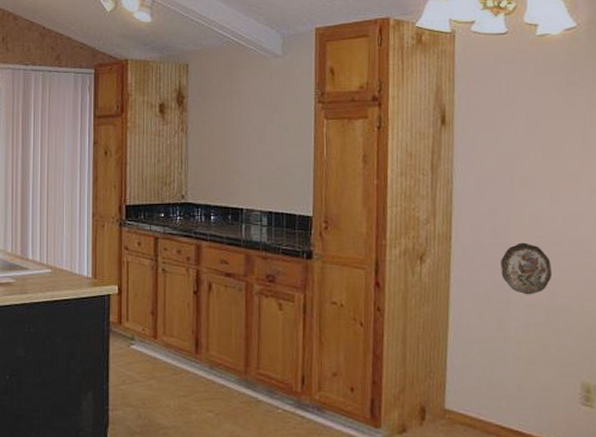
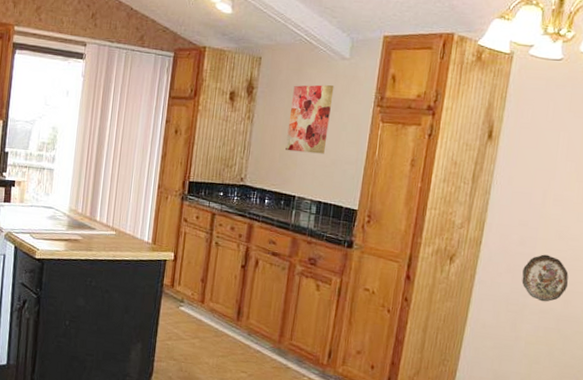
wall art: none [226,86,270,161] -> present [285,85,334,154]

